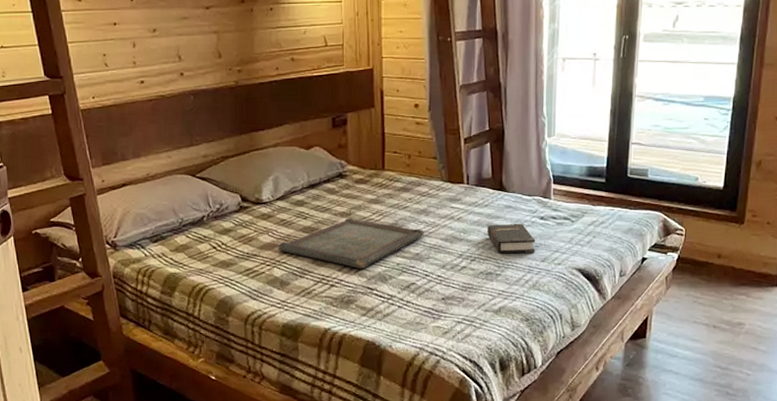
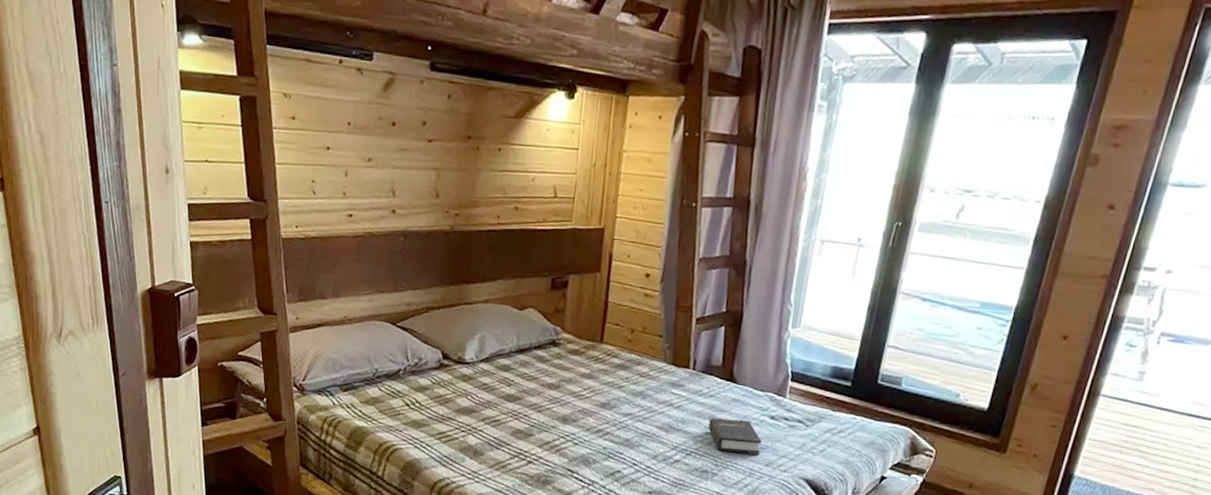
serving tray: present [278,218,425,269] -> none [476,390,639,449]

